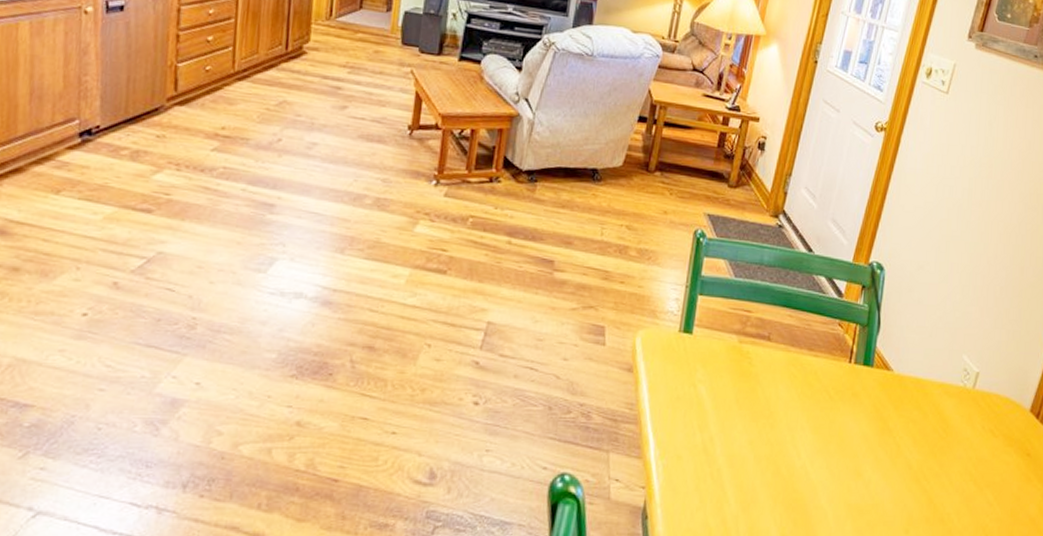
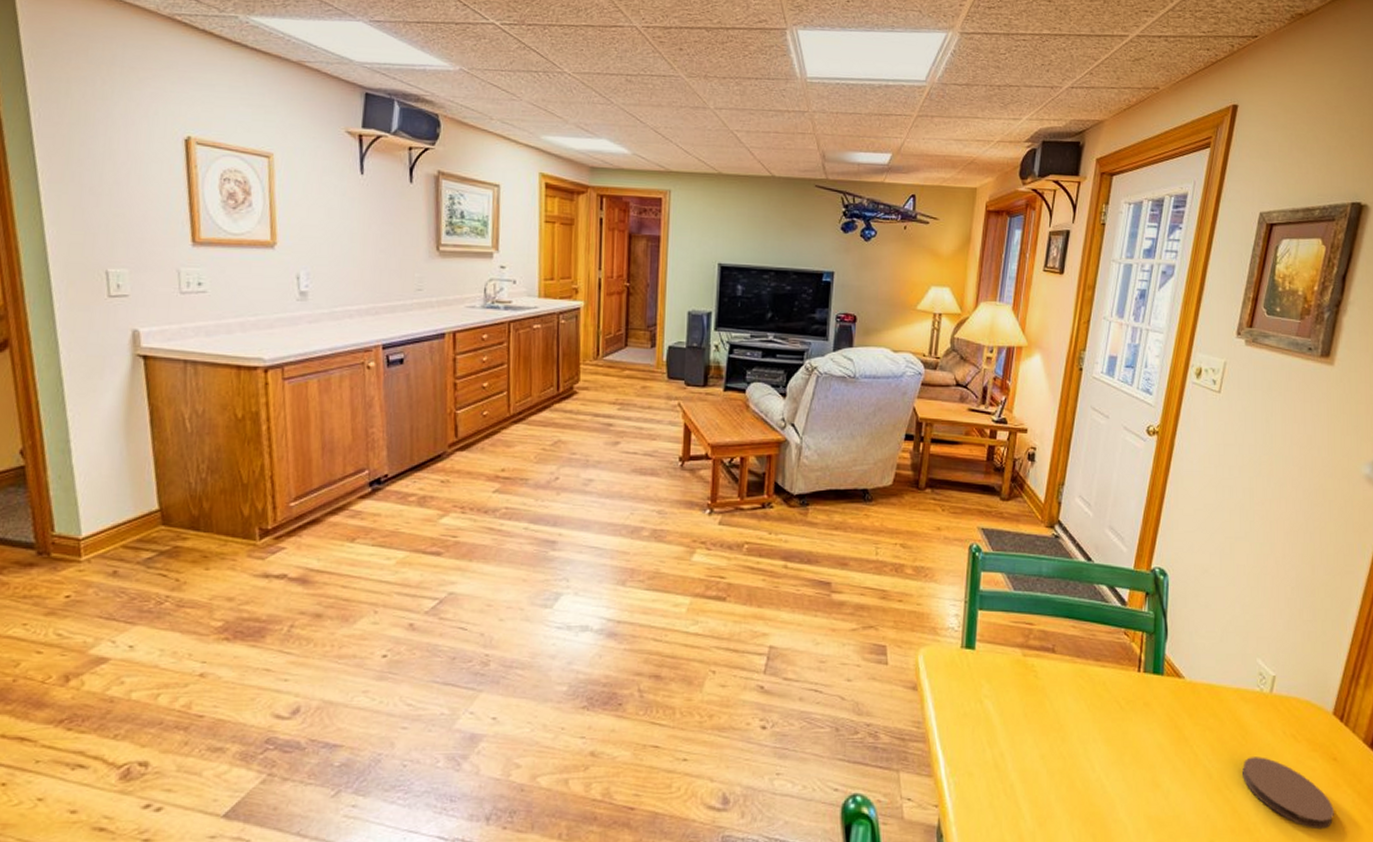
coaster: none [940,450,1024,522] -> present [1241,757,1334,830]

